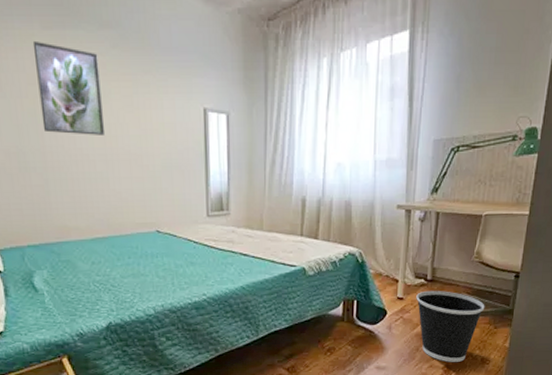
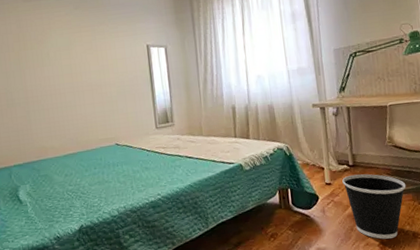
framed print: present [32,42,106,135] -> none [17,11,72,76]

